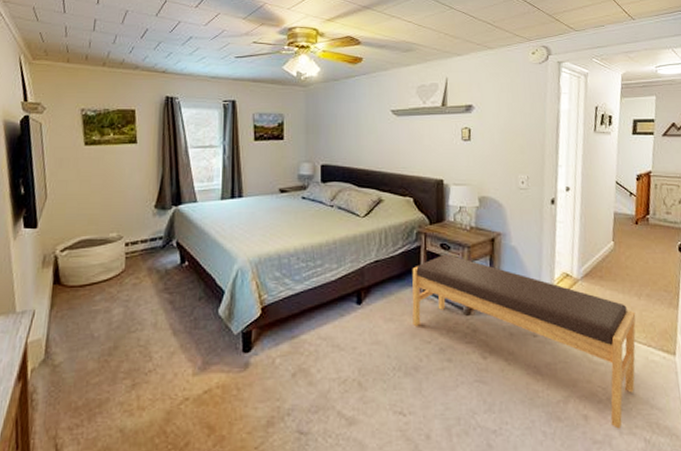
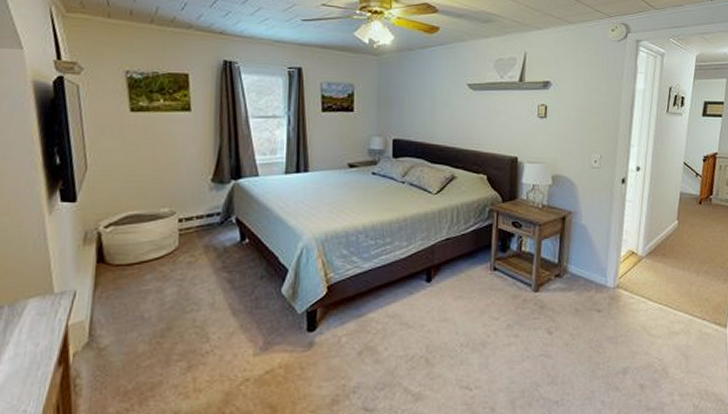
bench: present [412,254,636,429] -> none [482,232,694,397]

